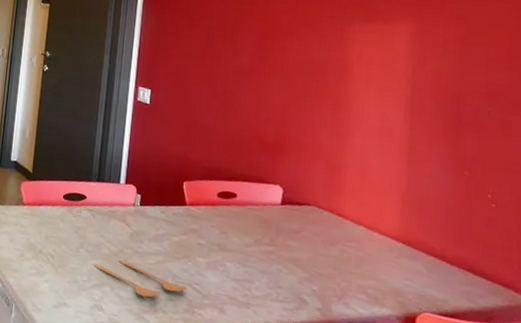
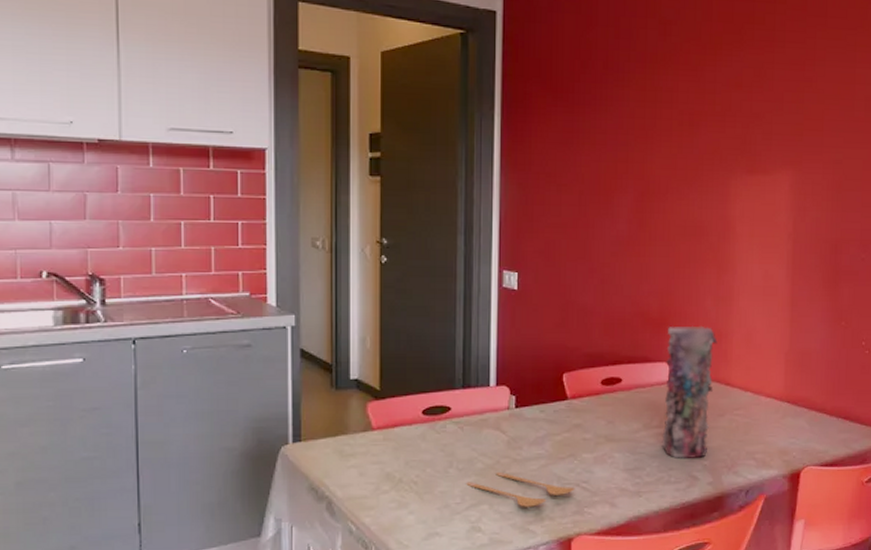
vase: none [271,153,331,282] -> present [662,325,718,458]

